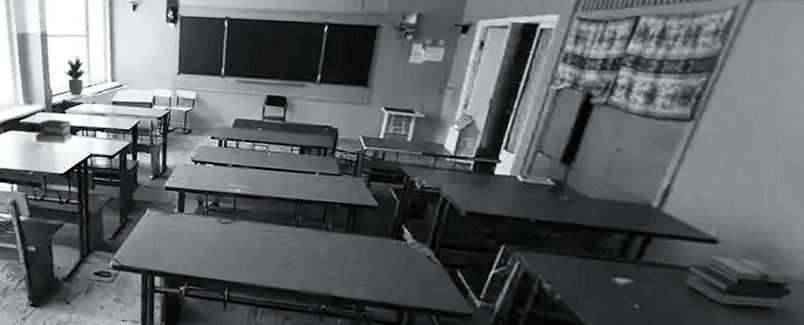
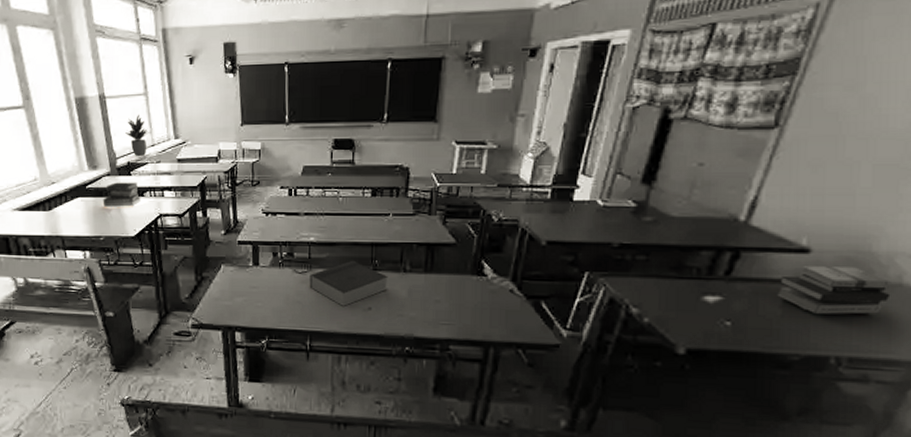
book: none [232,214,310,260] -> present [309,260,389,306]

